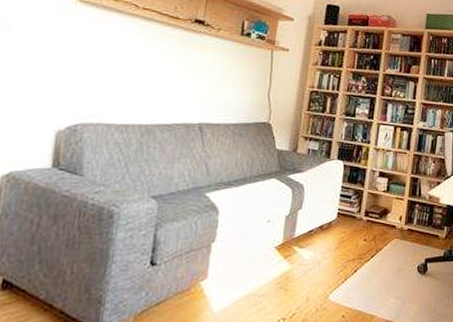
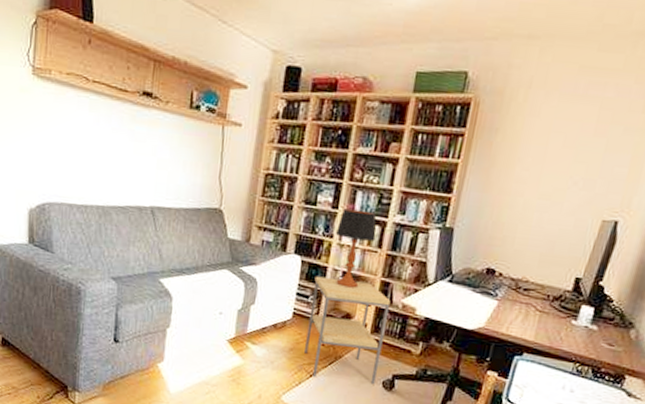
side table: none [349,177,420,272] -> present [304,276,391,385]
table lamp: none [371,118,405,186] -> present [335,208,377,289]

